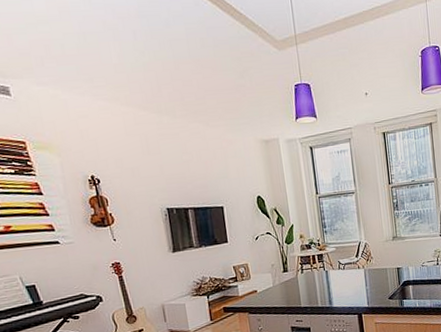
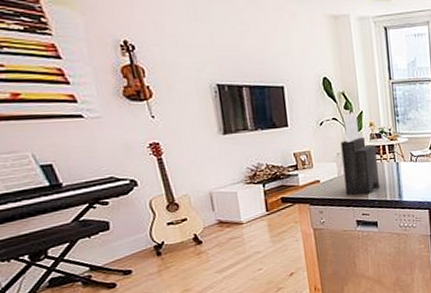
knife block: none [274,227,312,303] -> present [340,113,380,195]

